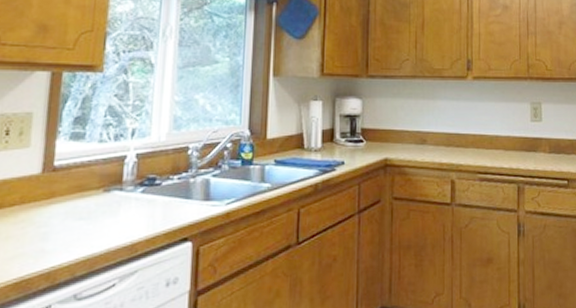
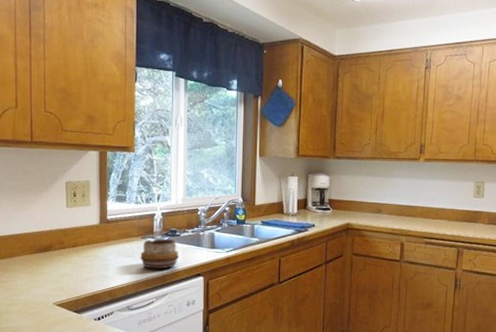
decorative bowl: none [99,190,159,236] -> present [140,238,180,269]

